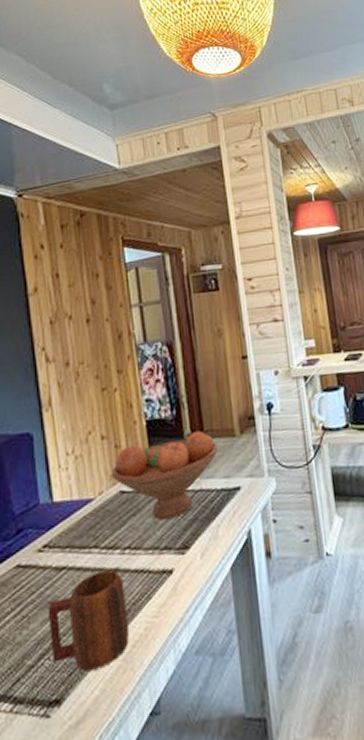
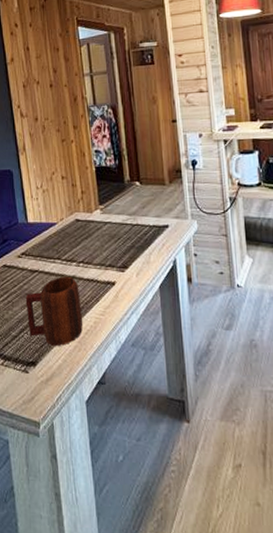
fruit bowl: present [111,430,218,520] -> none [69,178,151,245]

